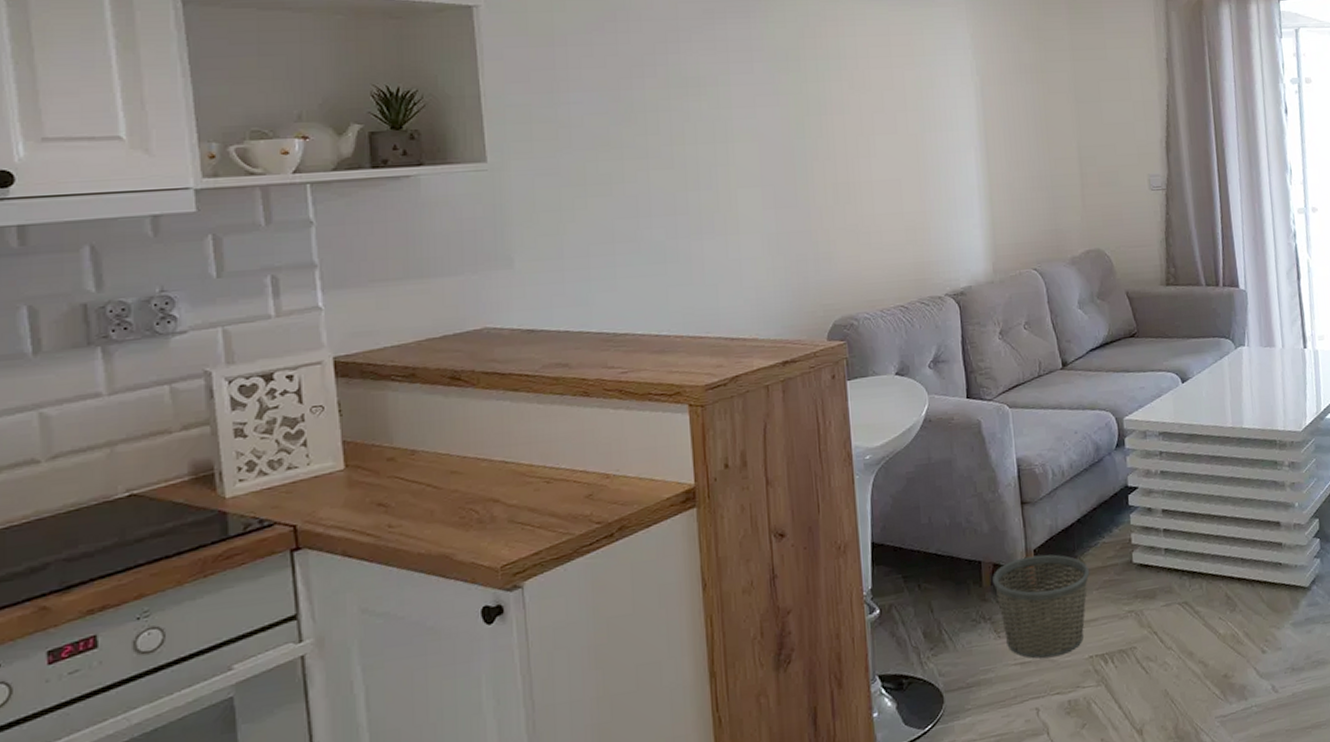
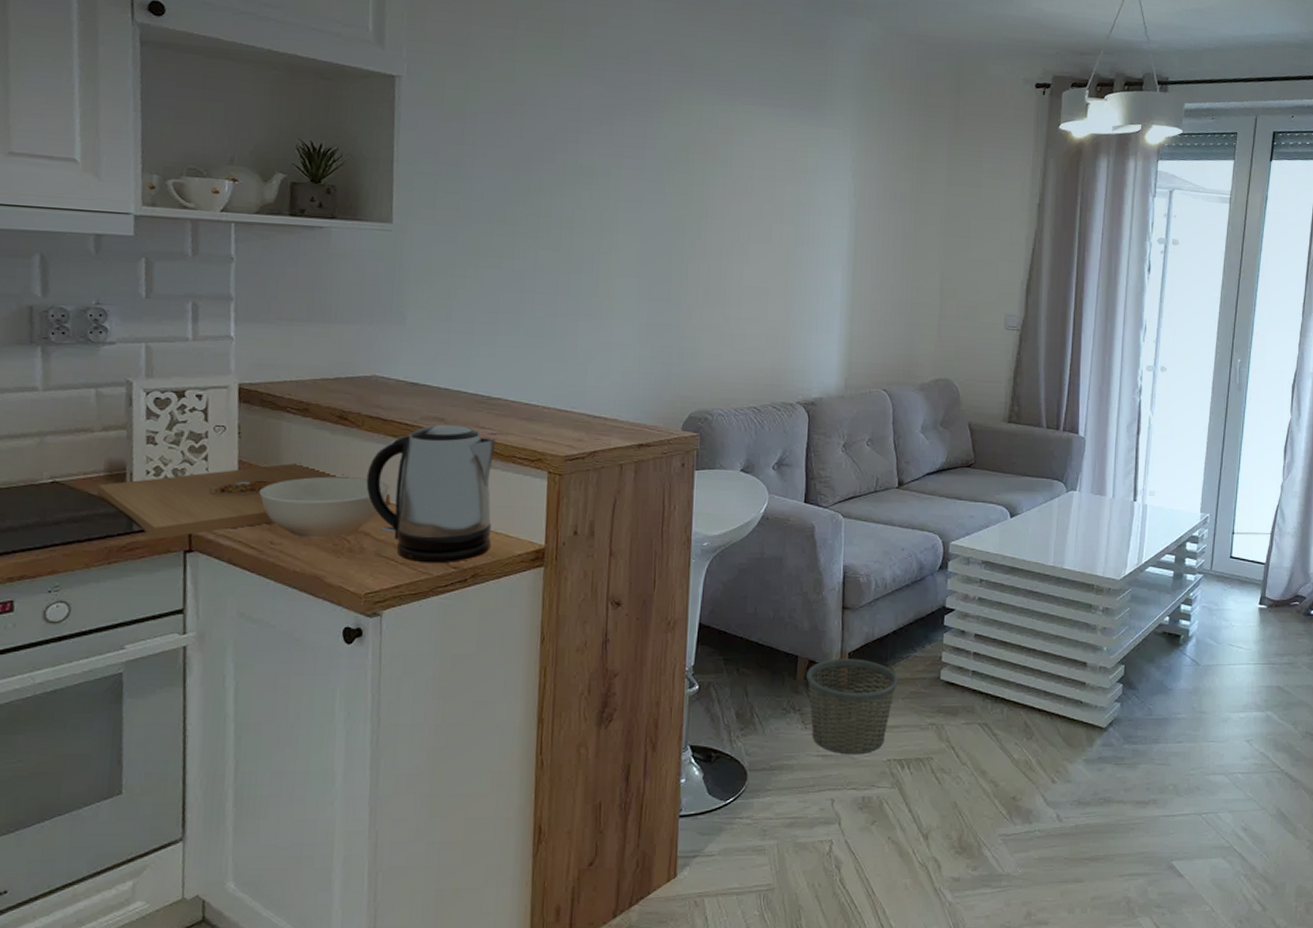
platter: none [182,433,519,543] -> present [97,462,391,540]
bowl: none [369,440,517,516] -> present [258,476,390,539]
kettle: none [489,368,637,524] -> present [366,425,496,564]

